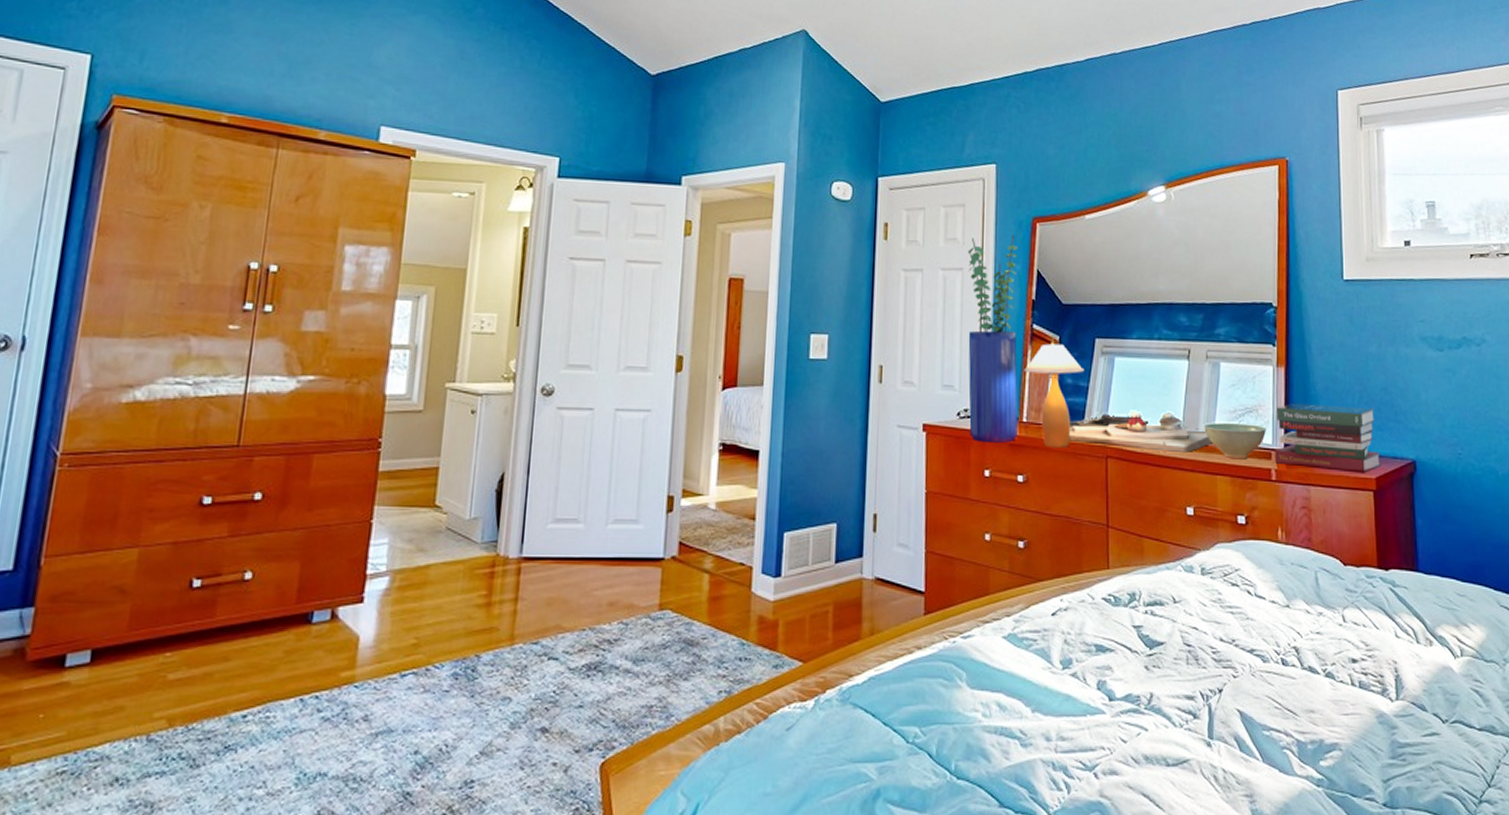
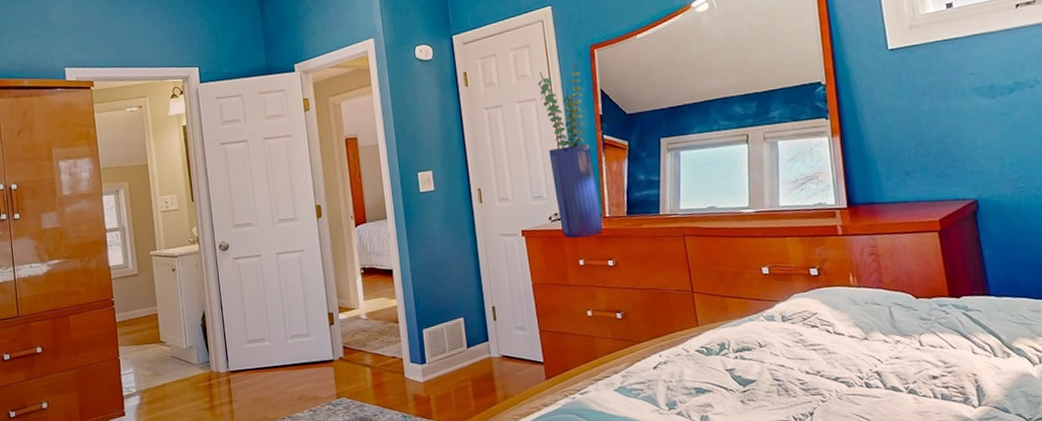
table lamp: present [1024,336,1085,449] -> none [601,142,655,235]
decorative tray: present [1068,411,1212,454] -> none [647,190,779,228]
bowl: present [1203,423,1267,460] -> none [768,189,829,222]
books: present [1274,403,1381,475] -> none [835,159,943,221]

